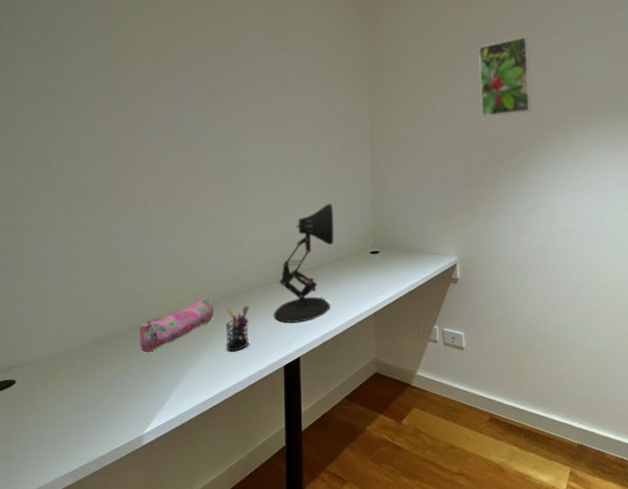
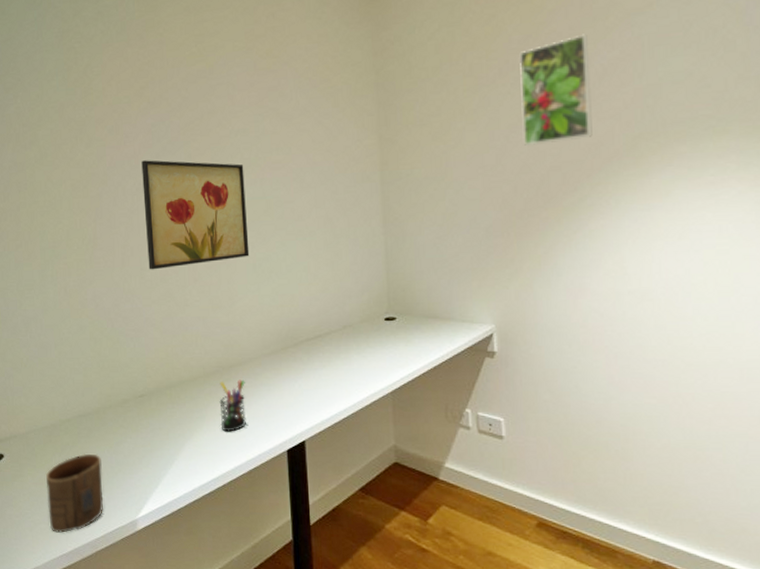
cup: none [56,376,112,452] -> present [46,453,104,533]
pencil case: present [139,298,213,352] -> none [126,370,205,429]
wall art: none [167,117,258,211] -> present [141,160,250,270]
desk lamp: present [274,203,333,324] -> none [273,259,340,402]

